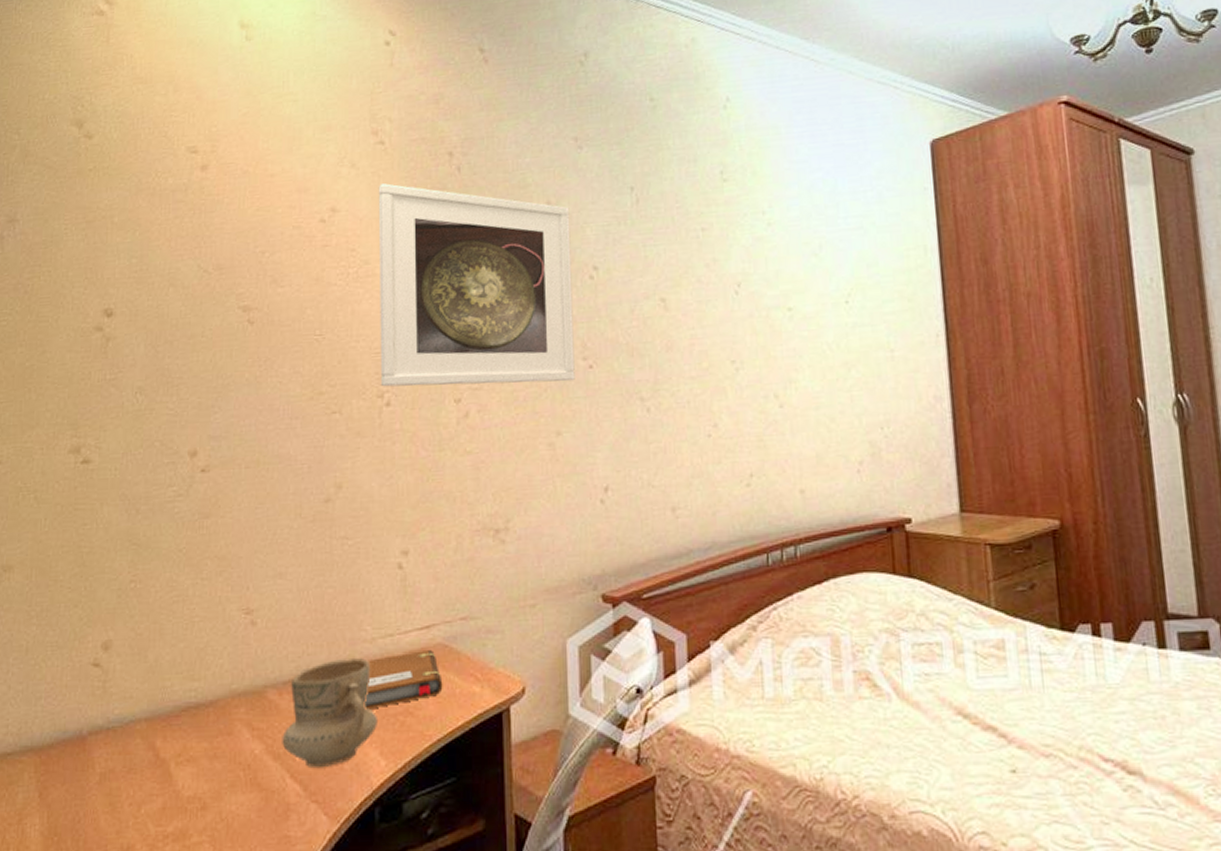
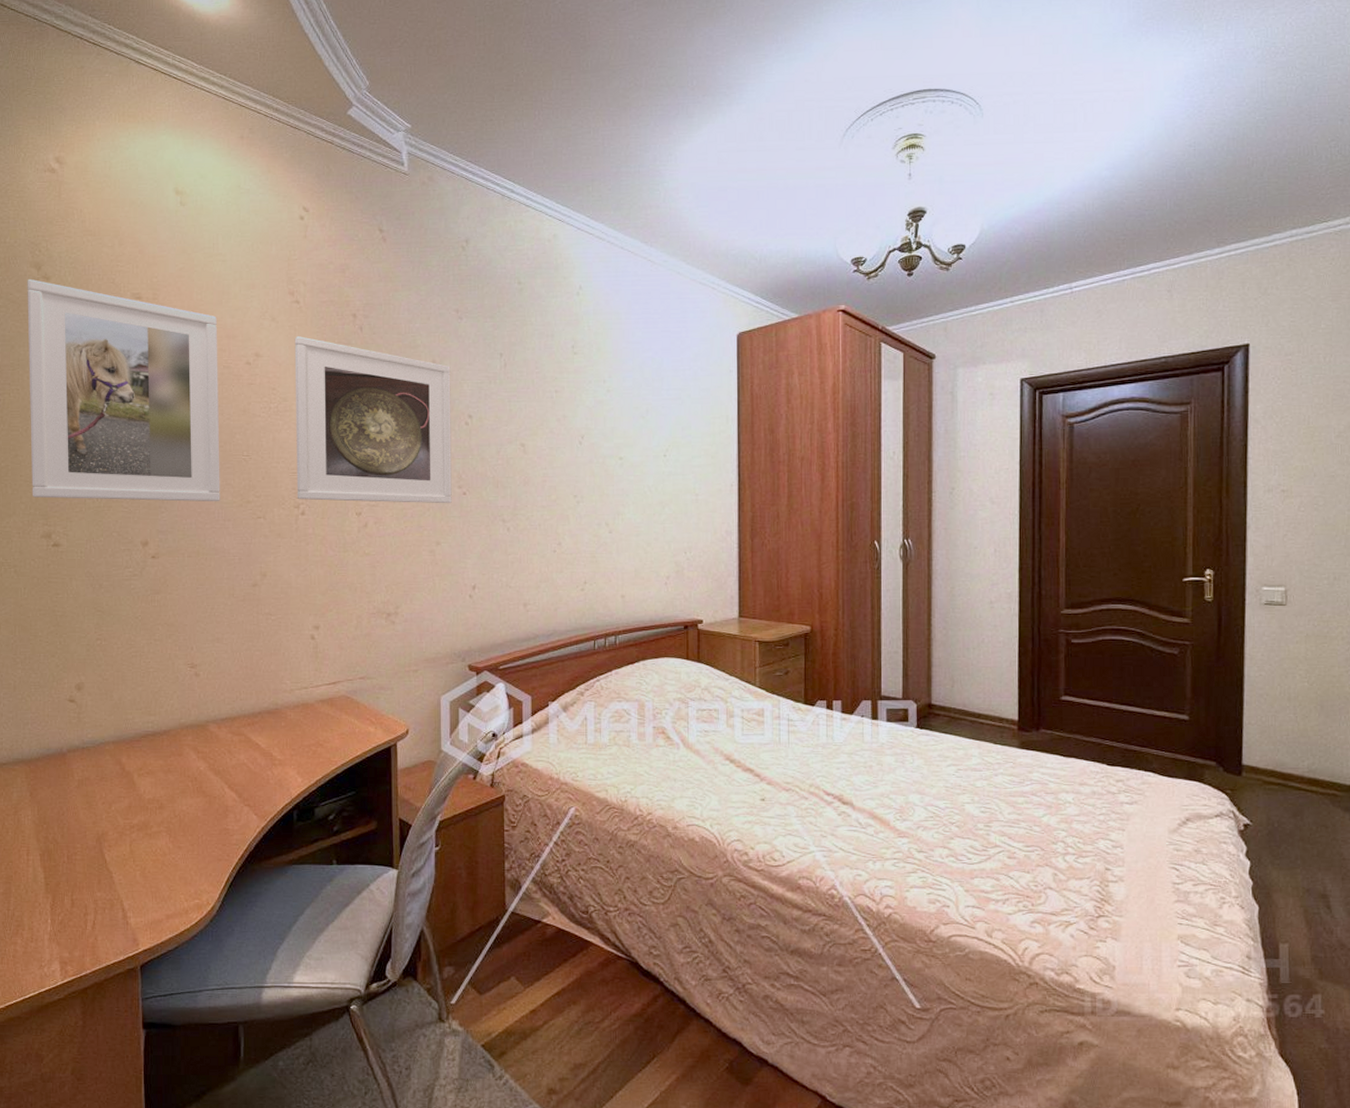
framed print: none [59,138,287,403] -> present [27,278,220,502]
mug: present [282,658,377,767] -> none [221,704,295,781]
notebook: present [365,650,443,710] -> none [285,700,346,741]

